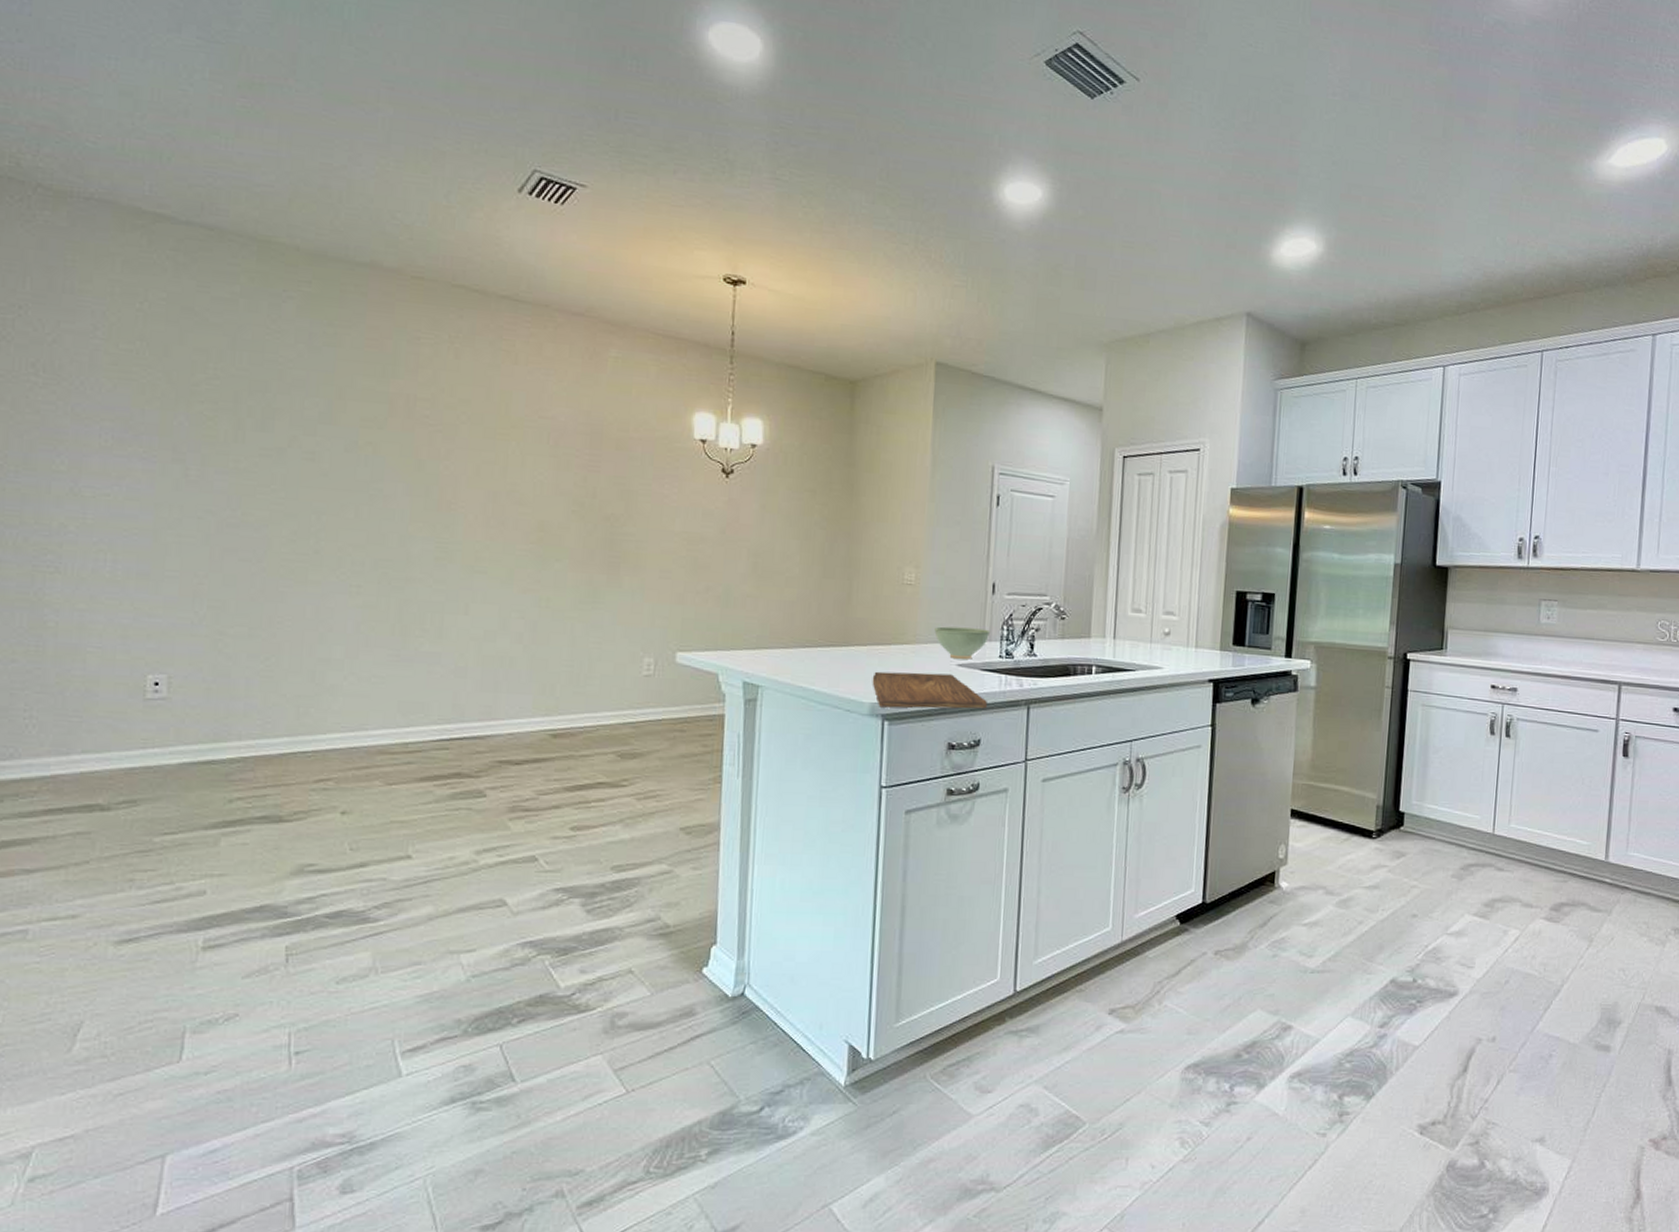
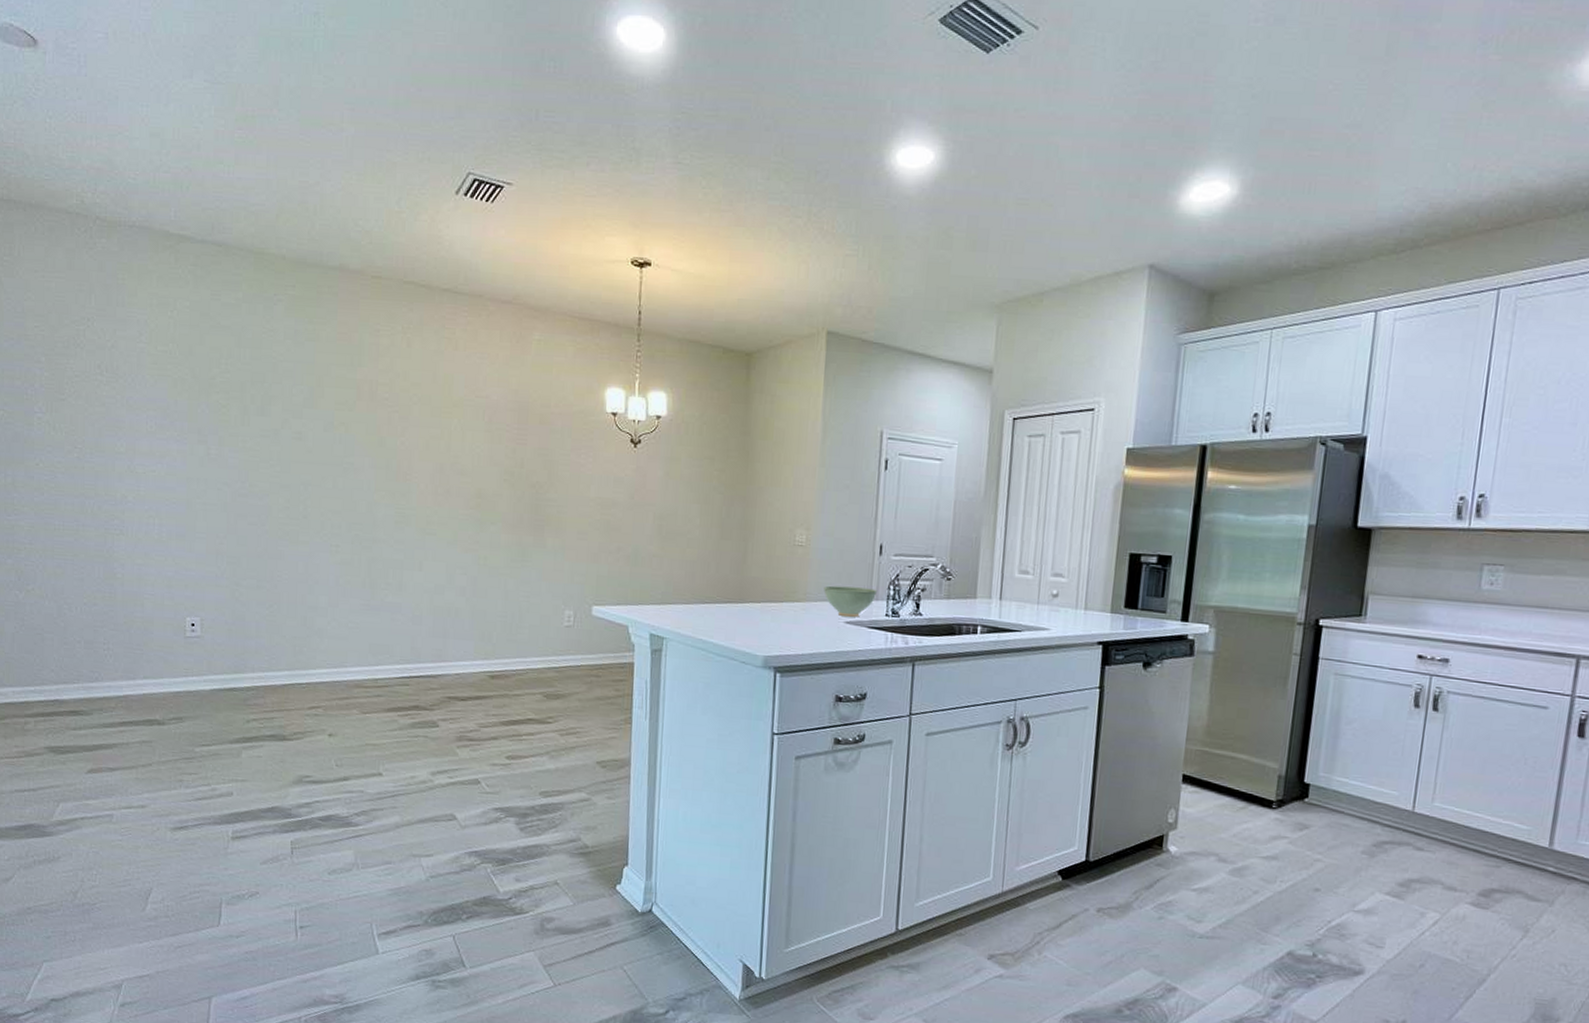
cutting board: present [872,671,987,709] -> none [765,627,873,665]

